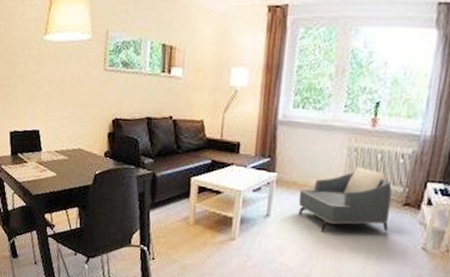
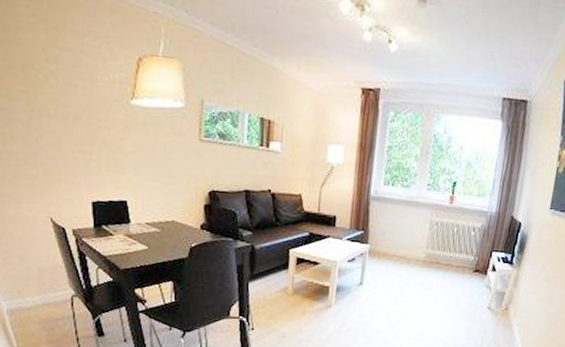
armchair: present [298,167,392,233] -> none [388,239,465,298]

